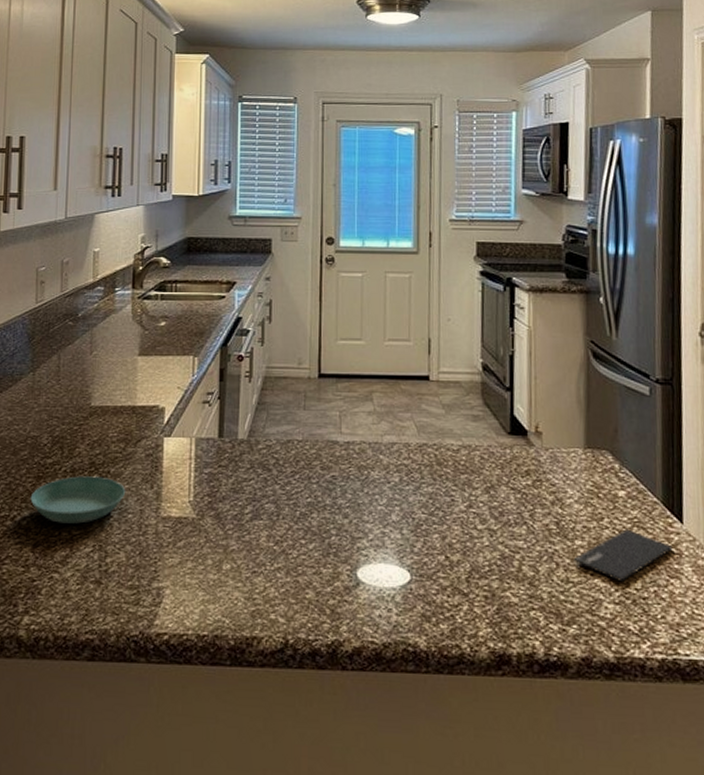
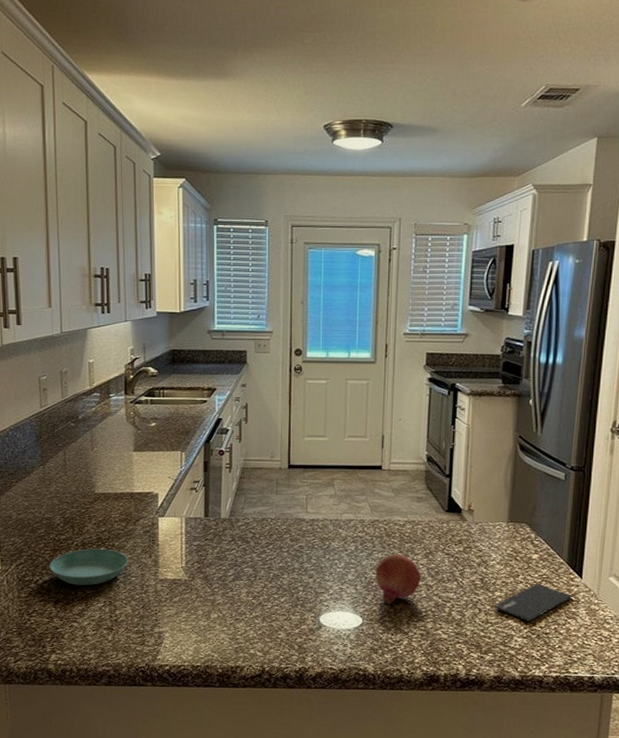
fruit: none [426,487,481,555] -> present [376,553,421,604]

